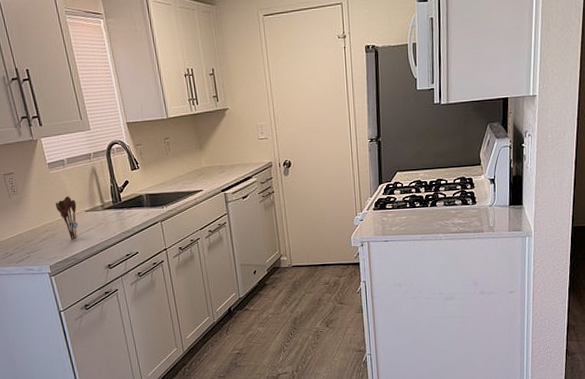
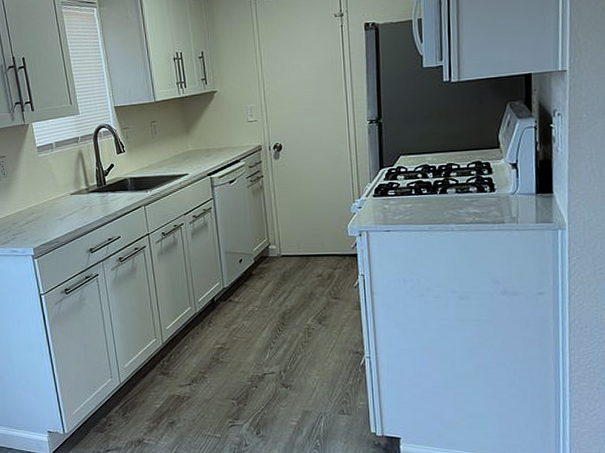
utensil holder: present [55,196,79,240] -> none [42,179,63,223]

